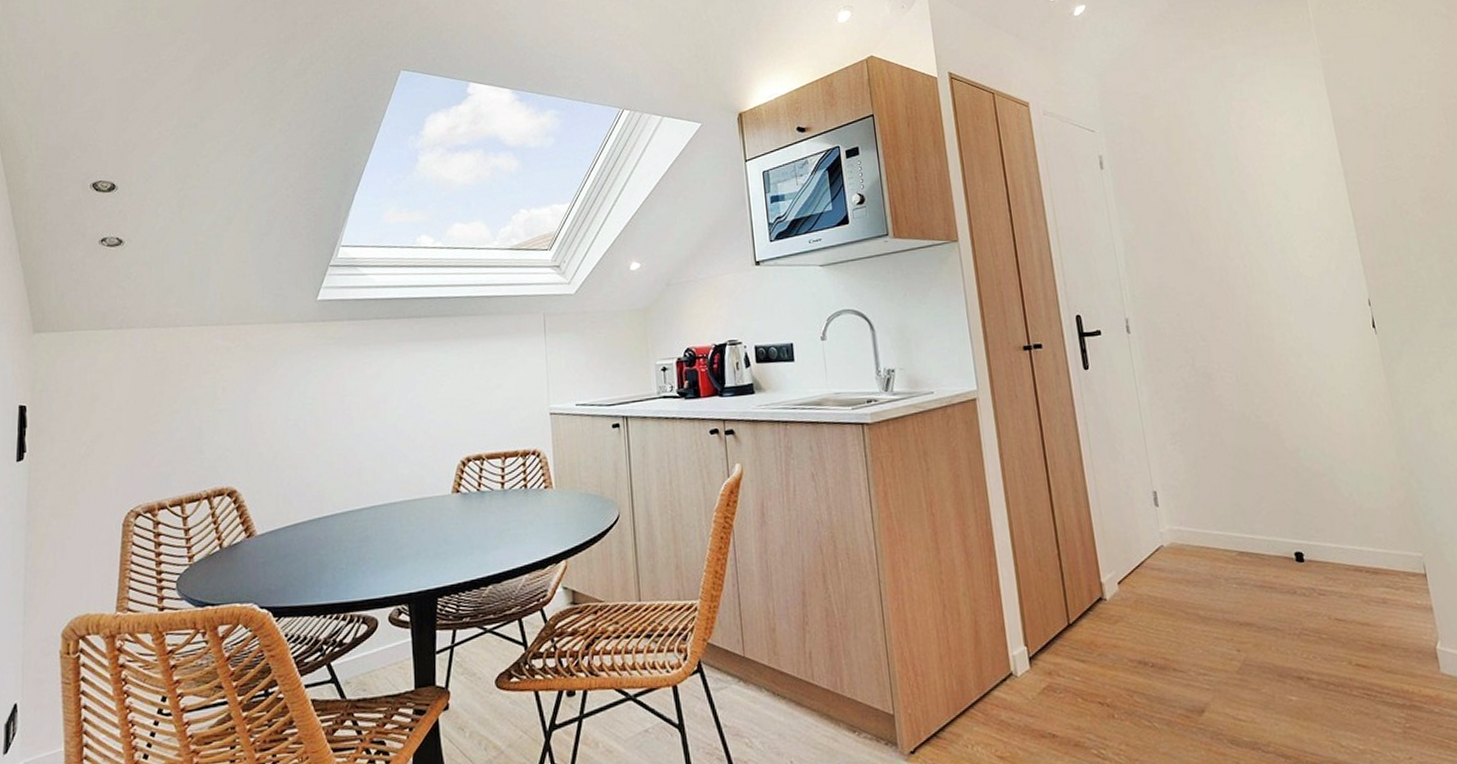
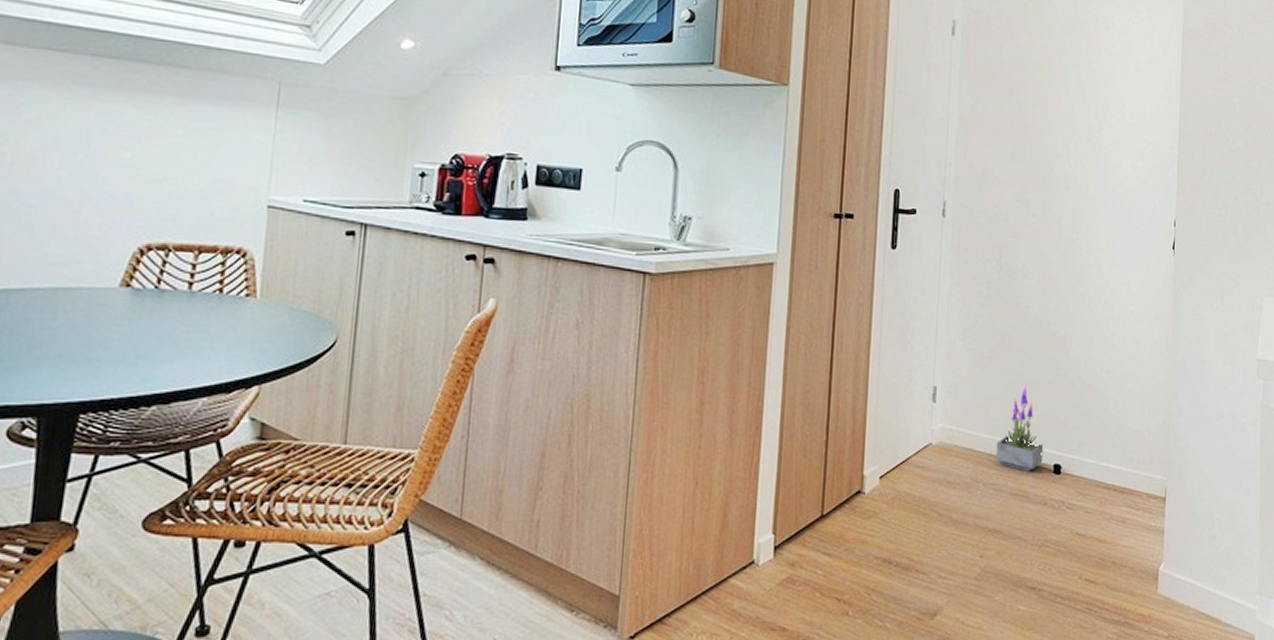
potted plant: none [1229,478,1282,563] -> present [995,384,1044,472]

